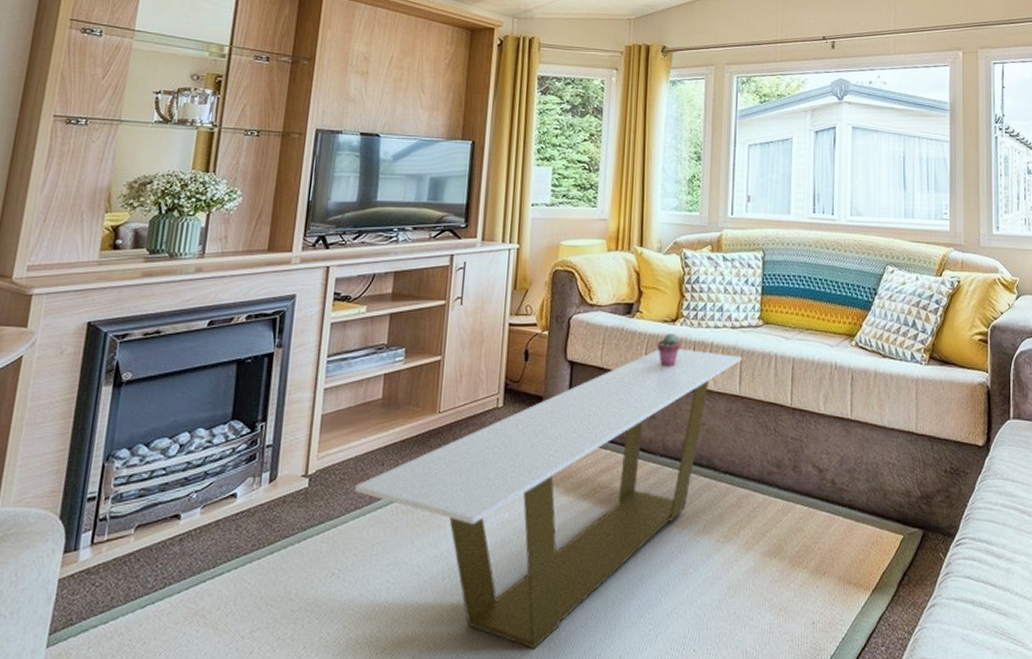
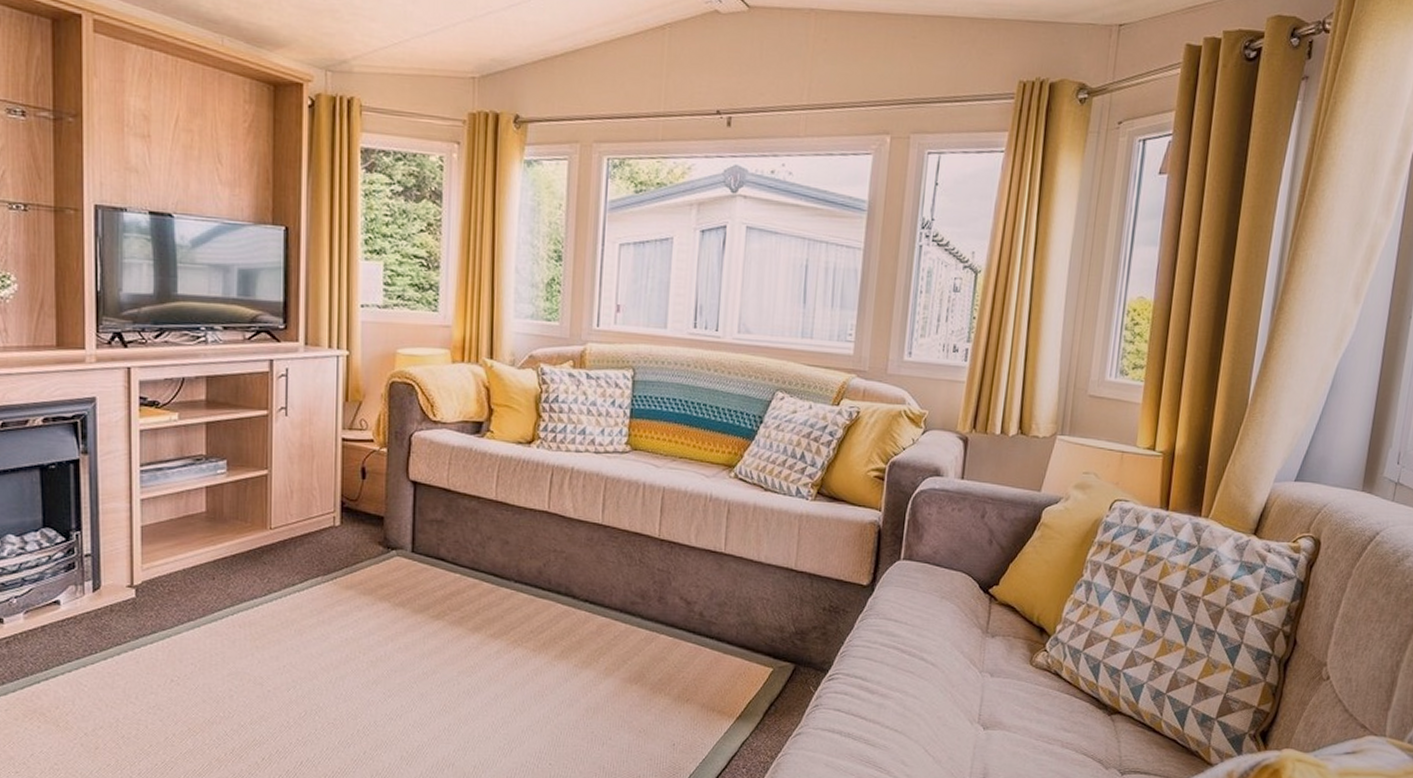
coffee table: present [354,348,742,649] -> none [185,472,606,757]
potted succulent: present [657,333,681,368] -> none [510,456,537,492]

